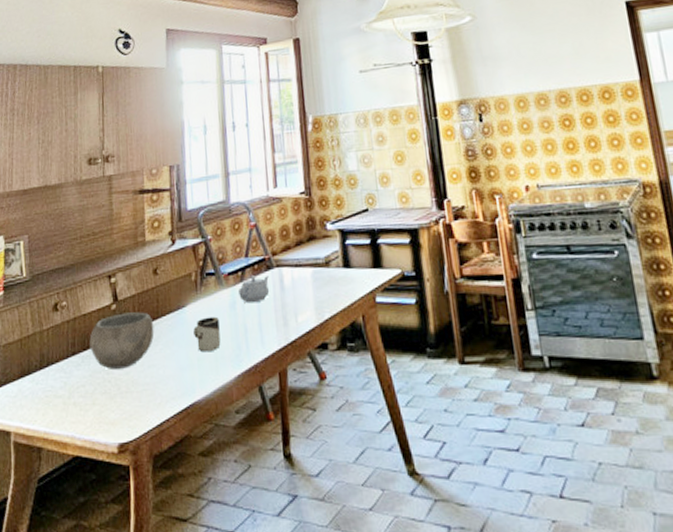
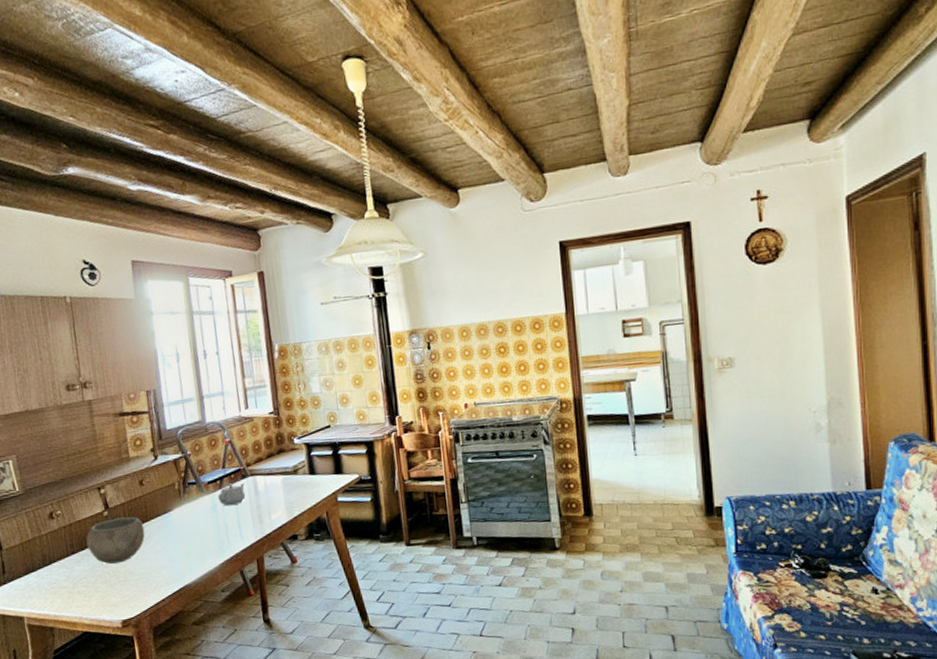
cup: present [193,316,221,352] -> none [180,518,205,547]

